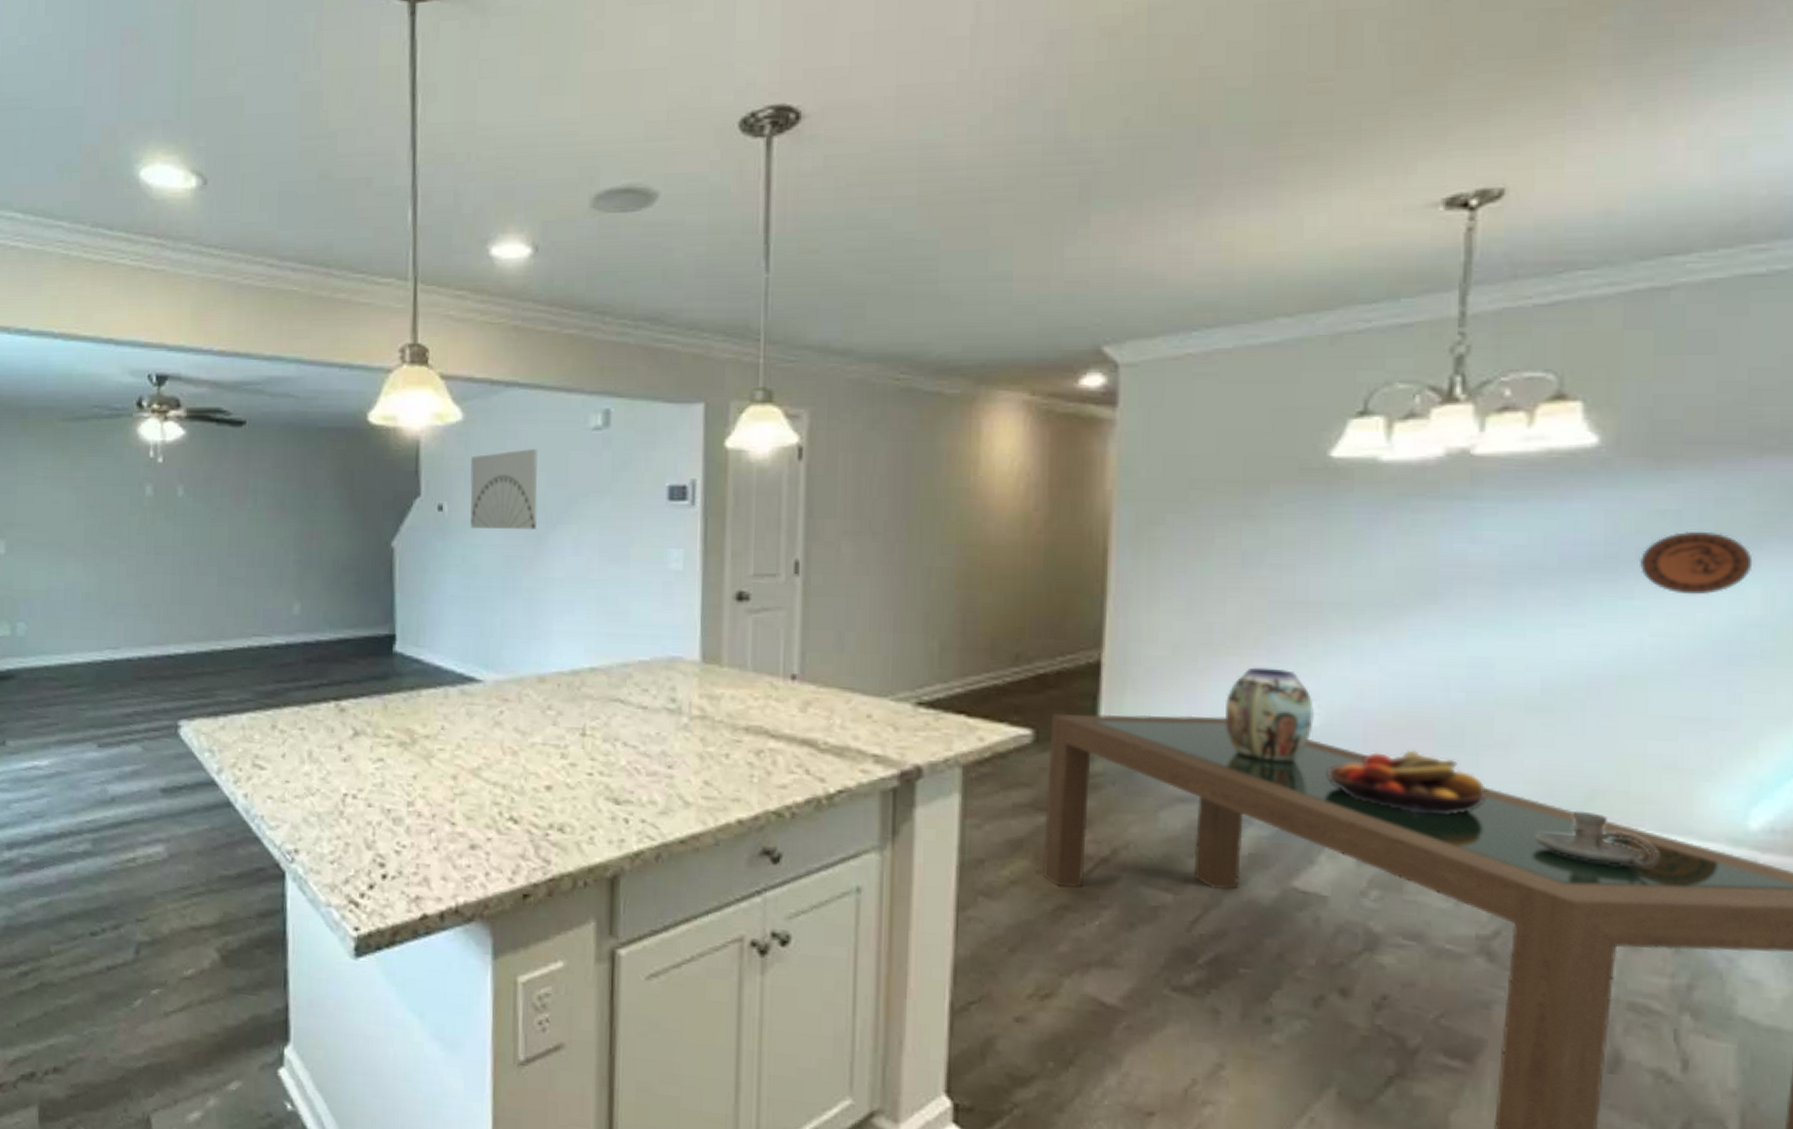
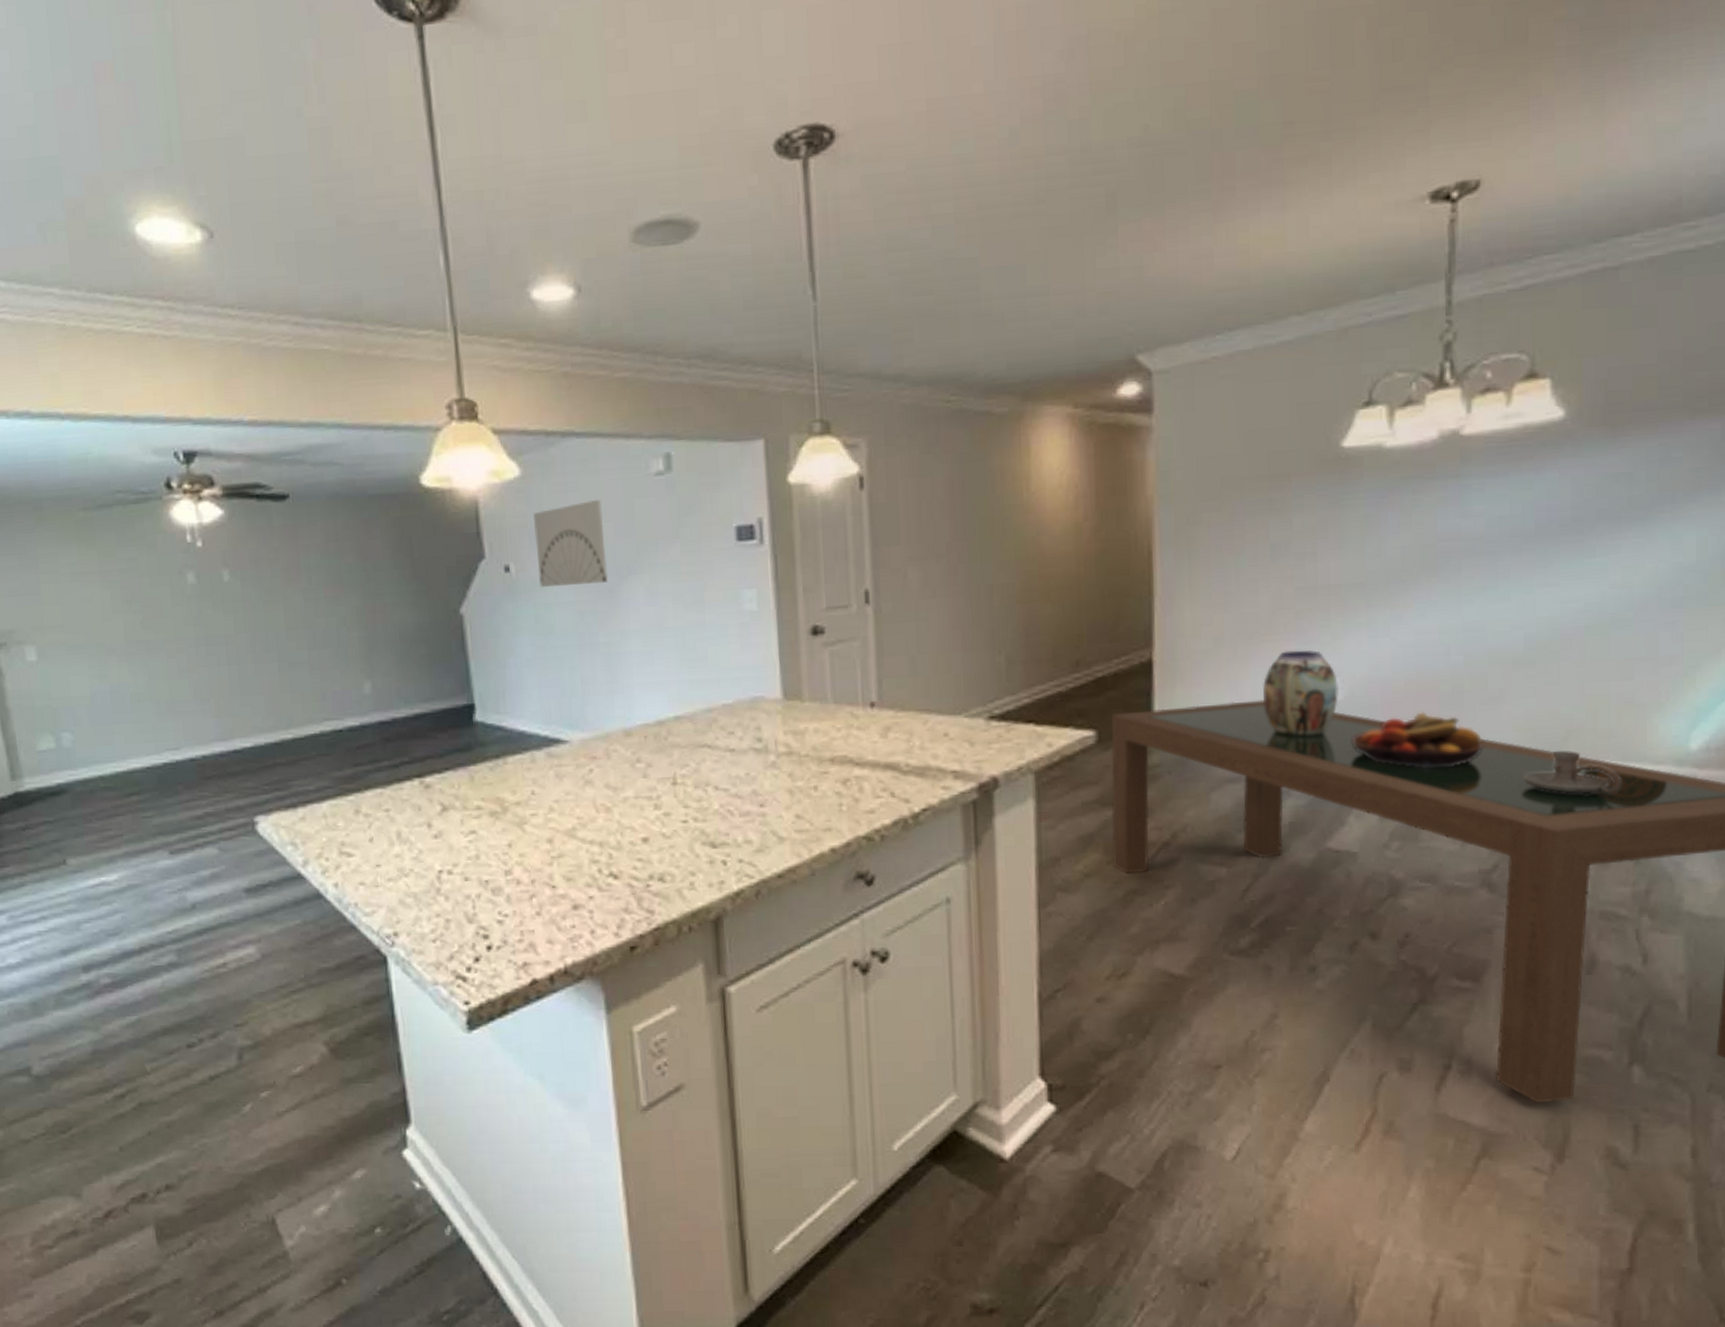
decorative plate: present [1638,532,1753,595] -> none [1599,490,1690,549]

